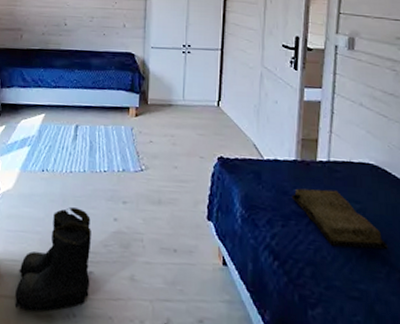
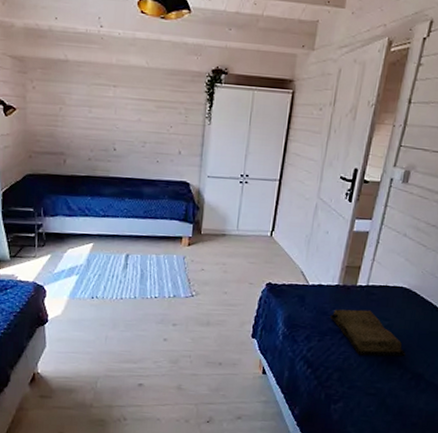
boots: present [14,207,91,312] -> none [68,330,142,418]

